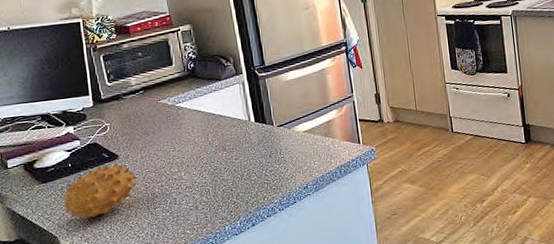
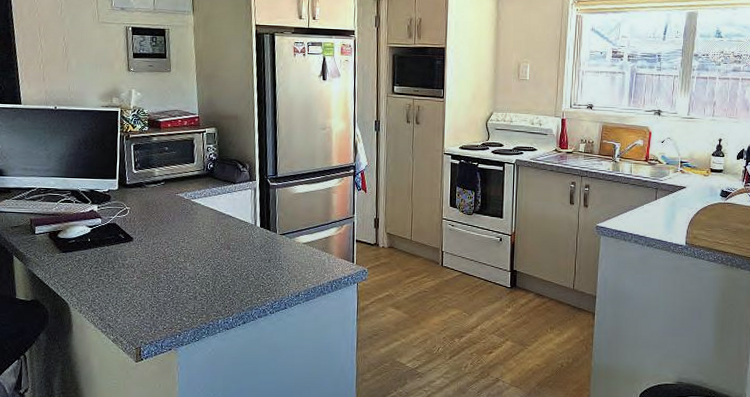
fruit: present [63,163,137,221] -> none [78,245,147,293]

